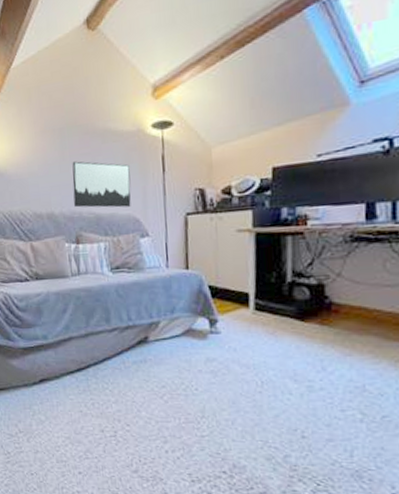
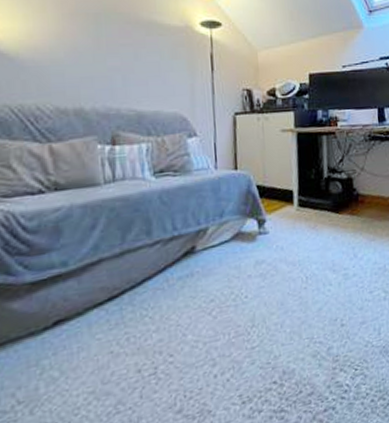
wall art: present [72,161,131,208] -> none [109,51,178,105]

